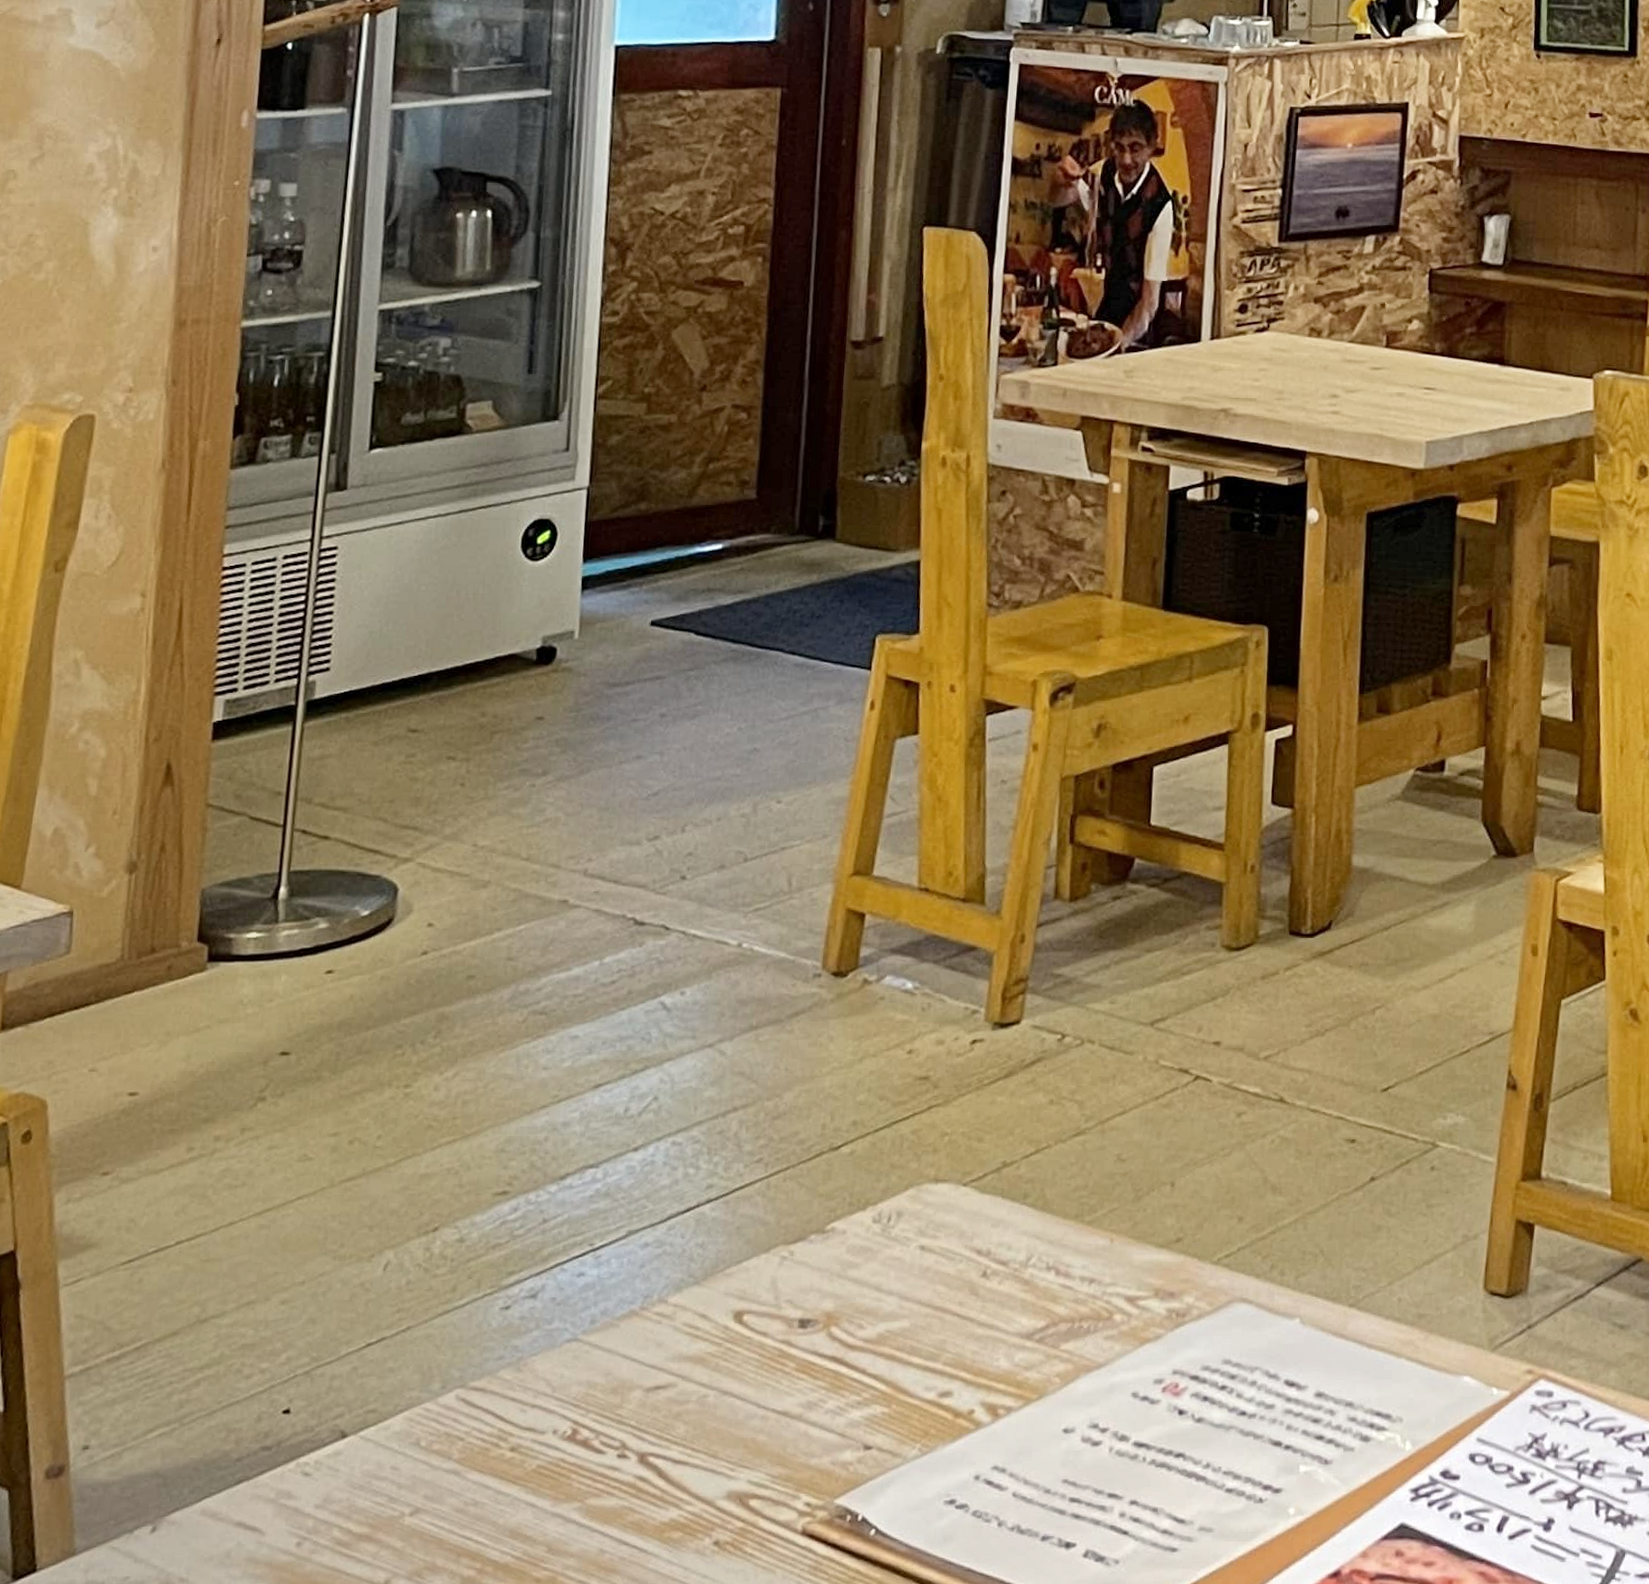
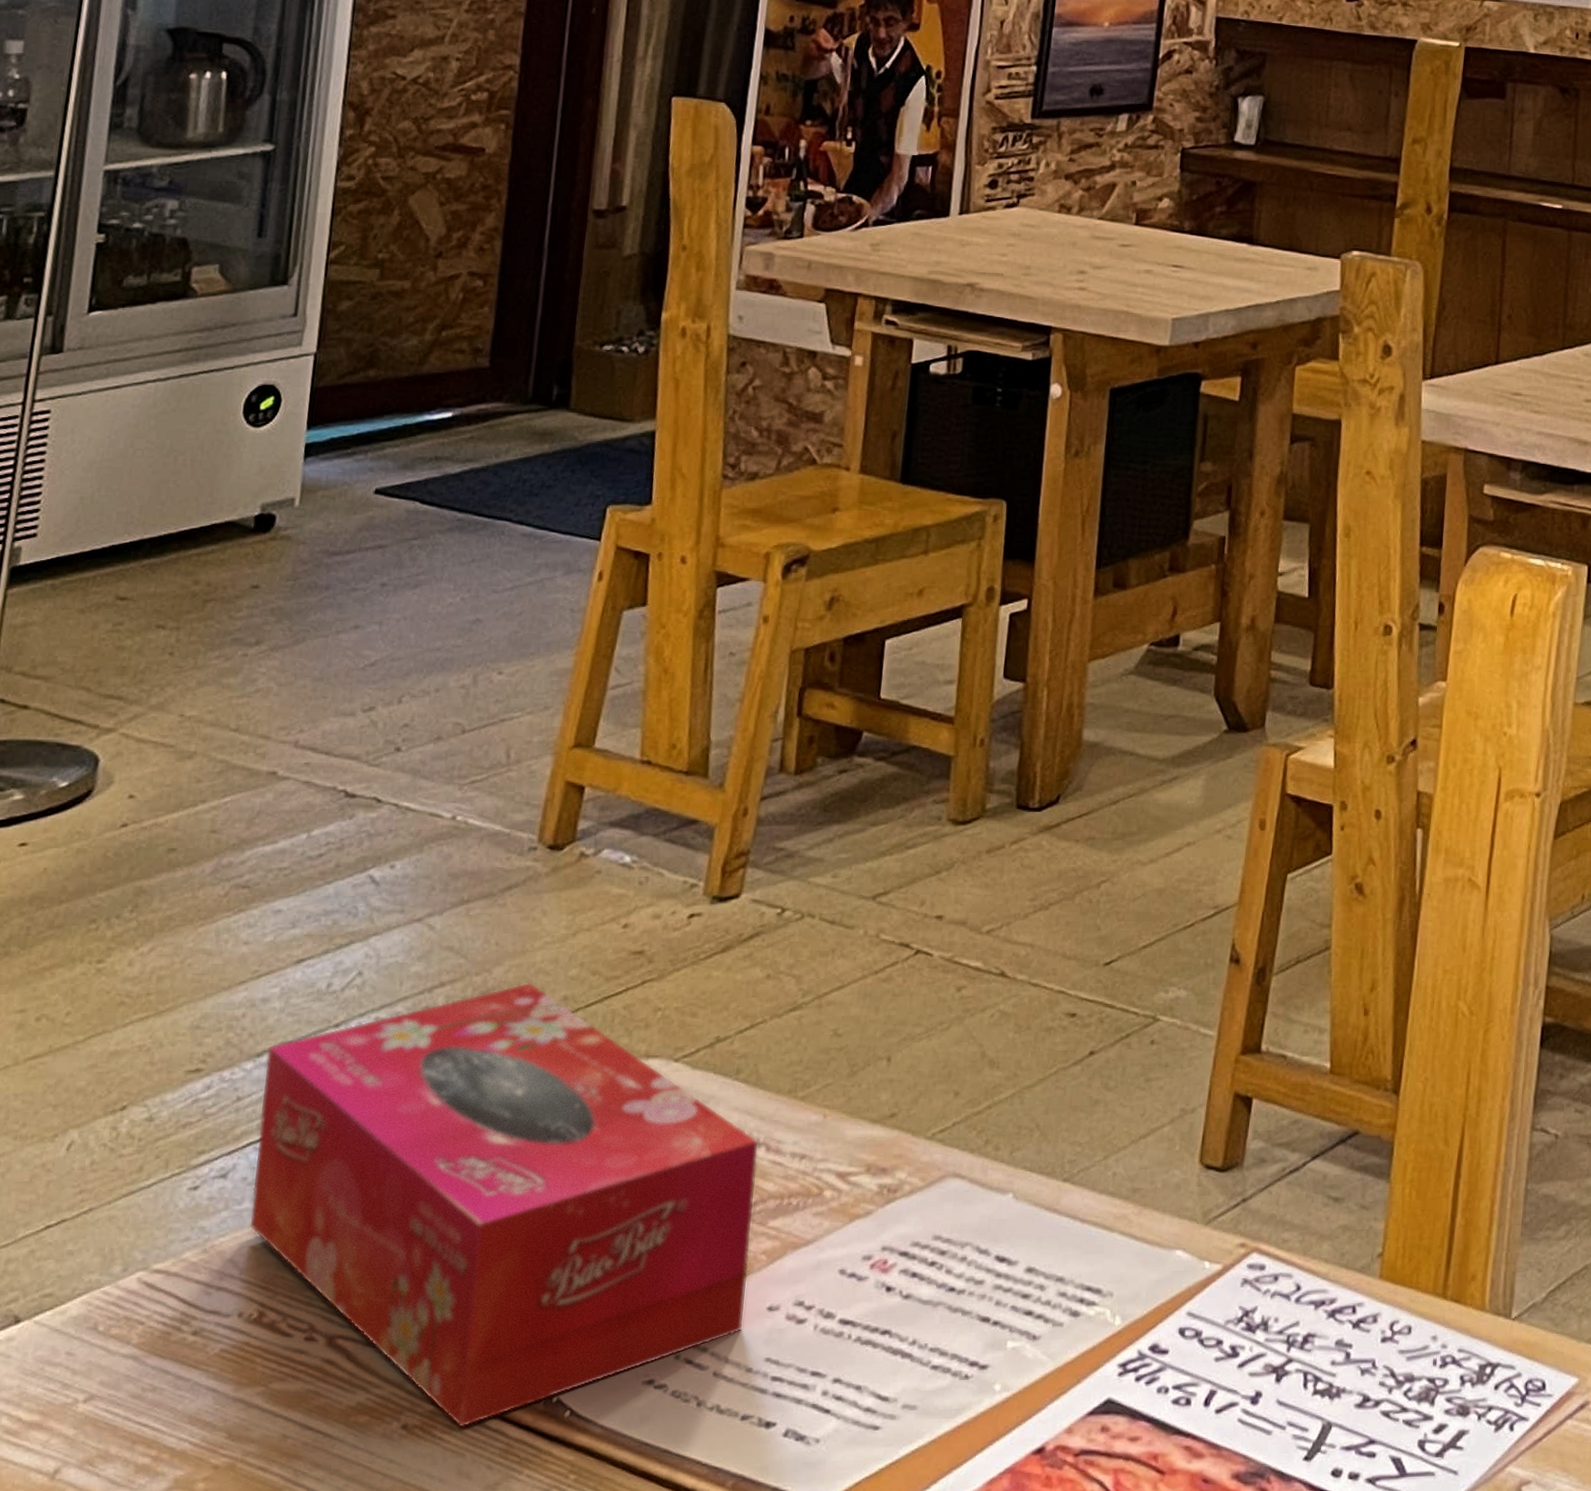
tissue box: none [559,1107,1049,1545] -> present [248,982,760,1428]

